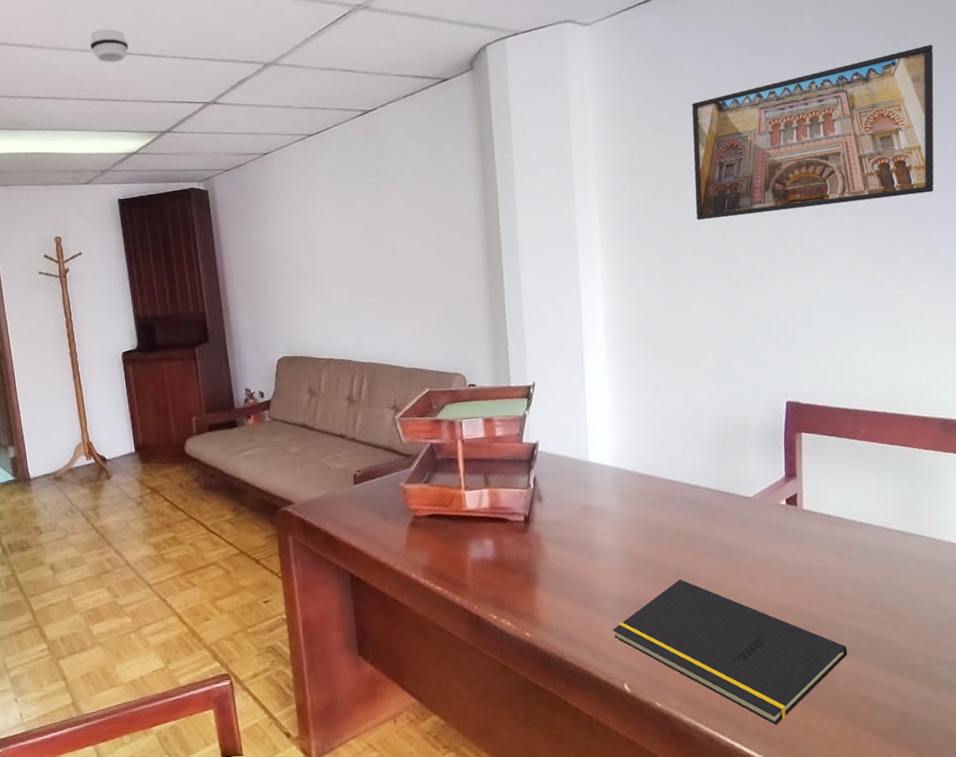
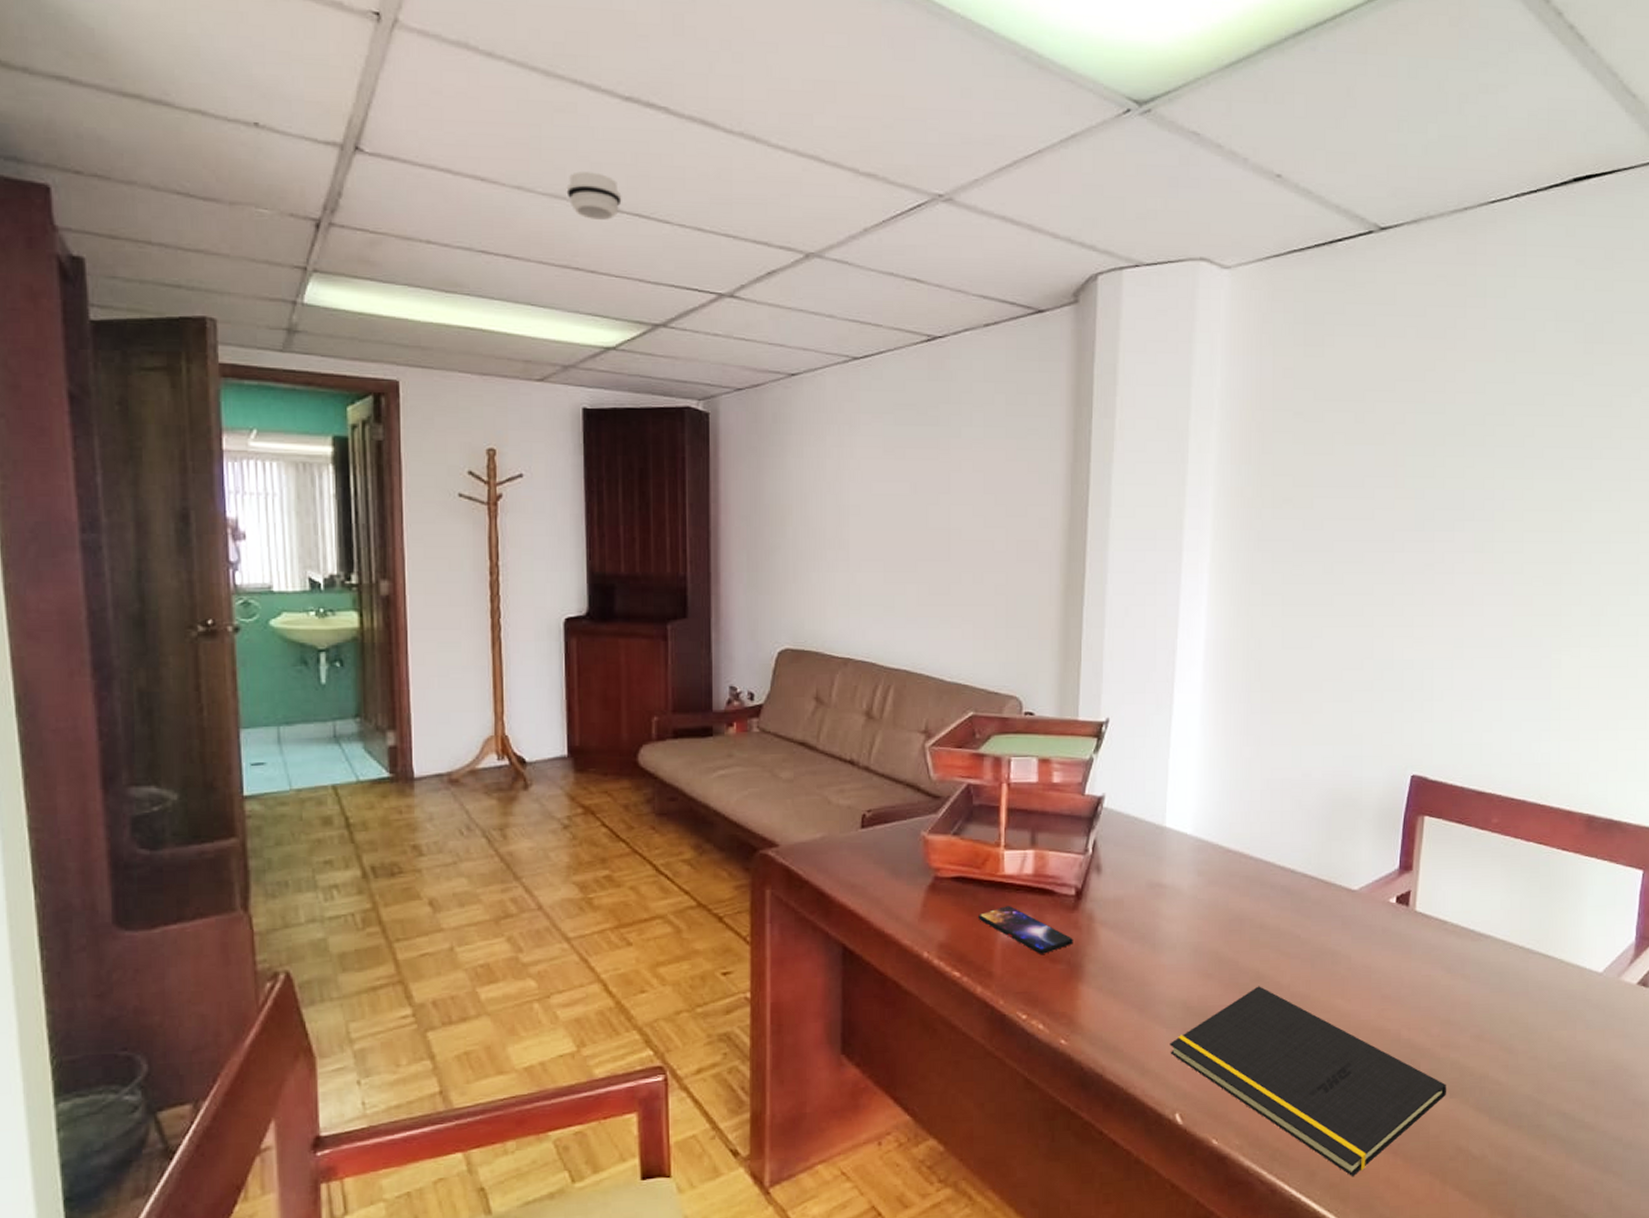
smartphone: none [451,533,527,568] -> present [978,906,1073,954]
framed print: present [691,45,934,221] -> none [1331,356,1631,537]

